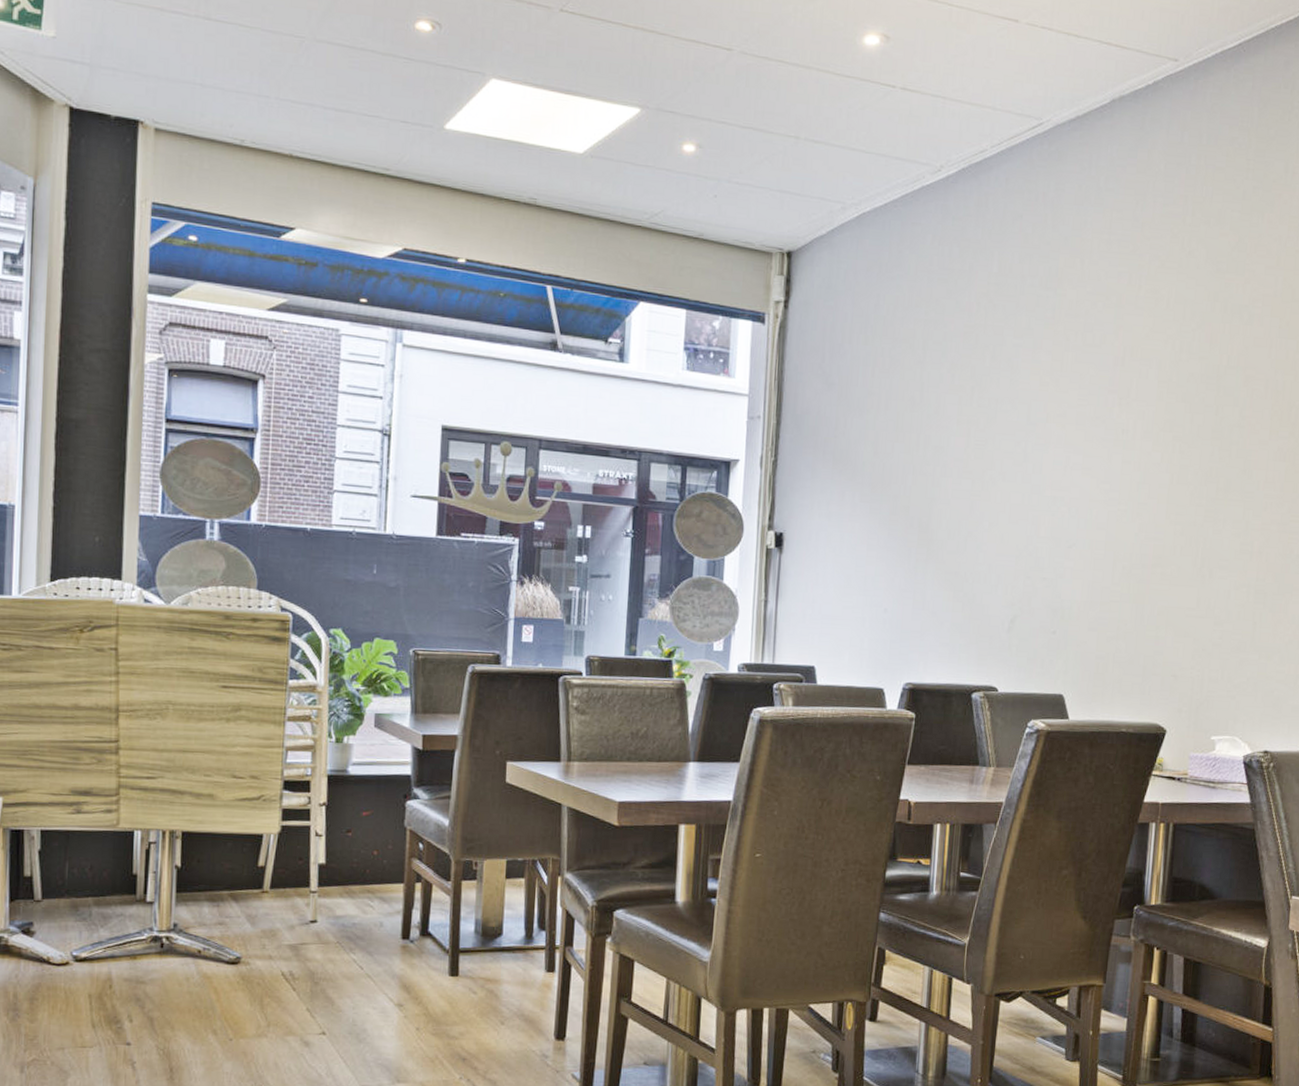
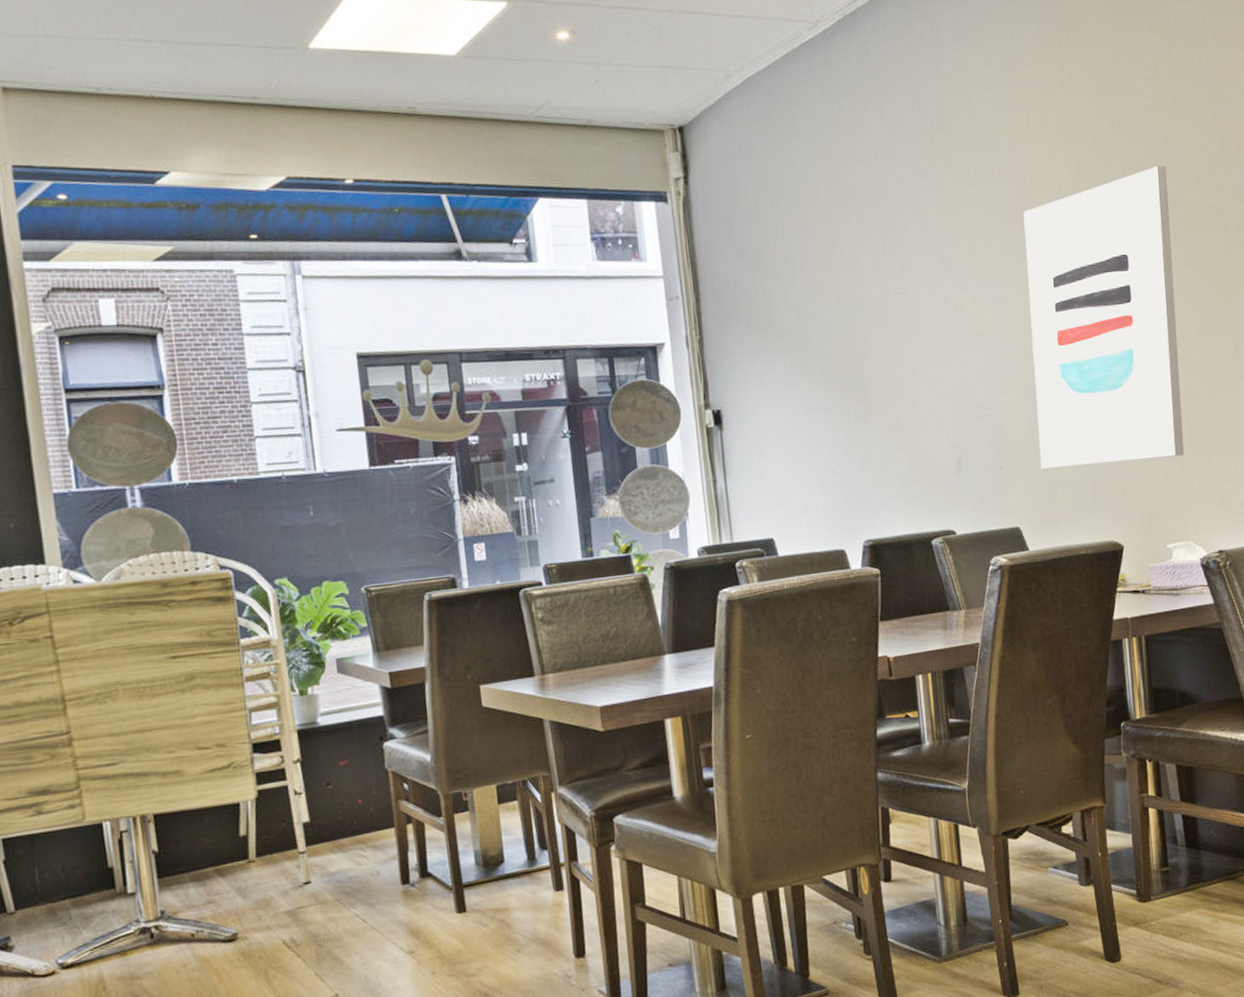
wall art: none [1094,355,1274,650] -> present [1023,165,1185,469]

